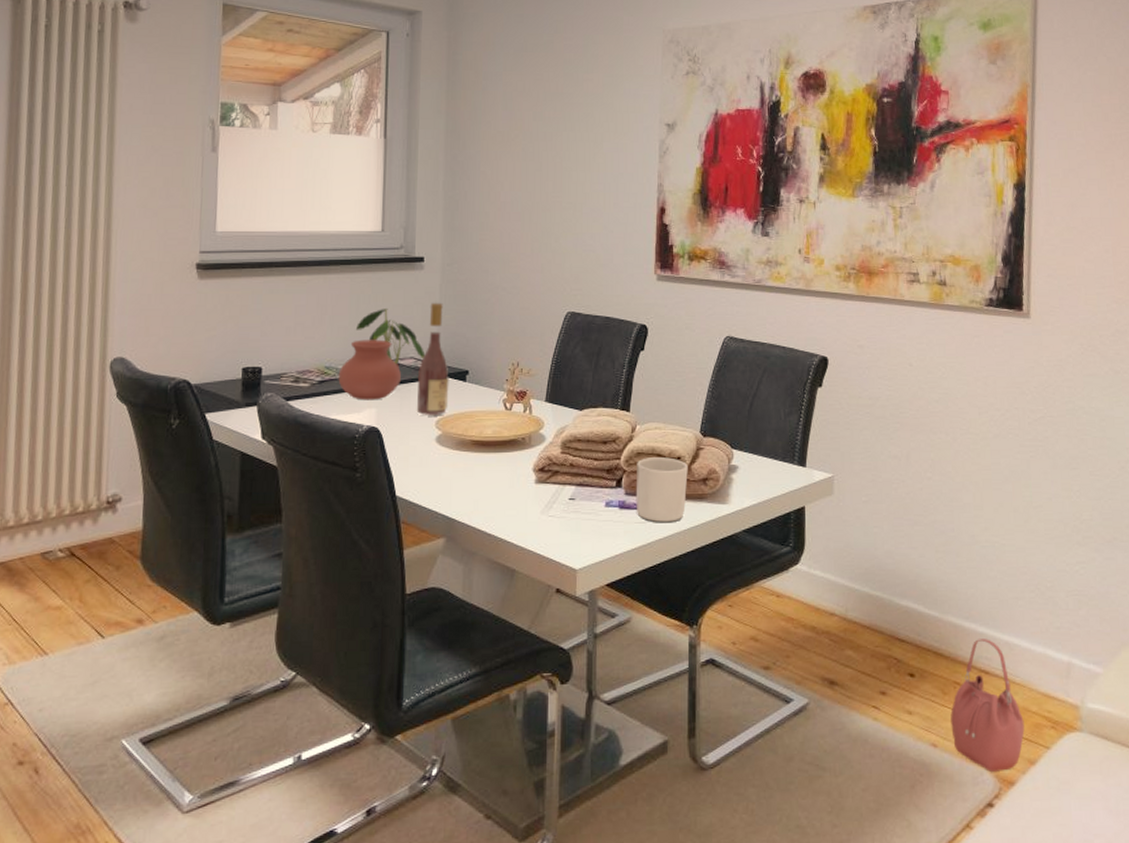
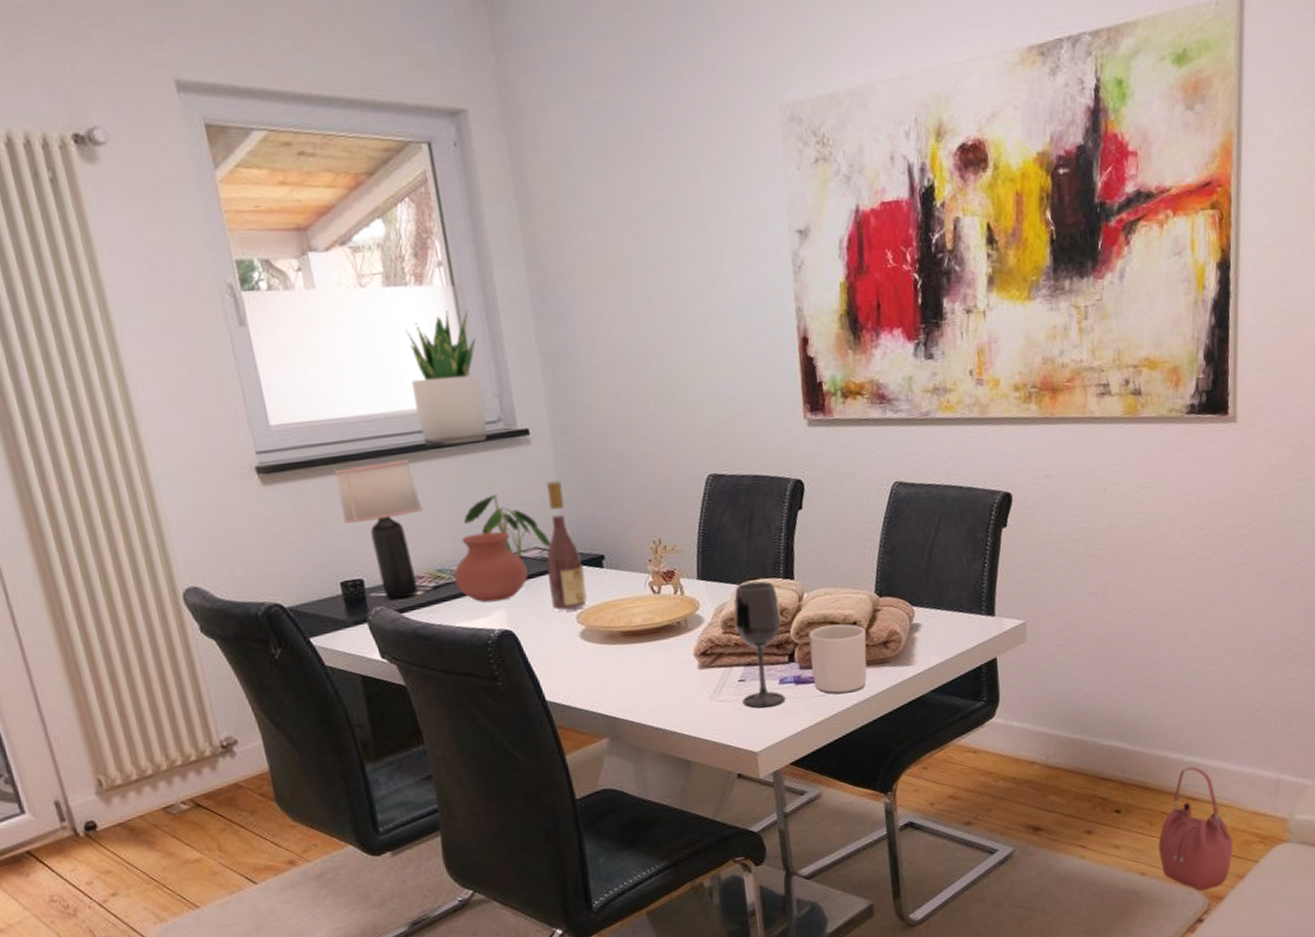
table lamp: none [256,271,325,389] -> present [333,460,423,601]
planter: none [336,157,395,264] -> present [405,310,487,447]
wine glass: none [570,410,614,527] -> present [733,581,786,709]

